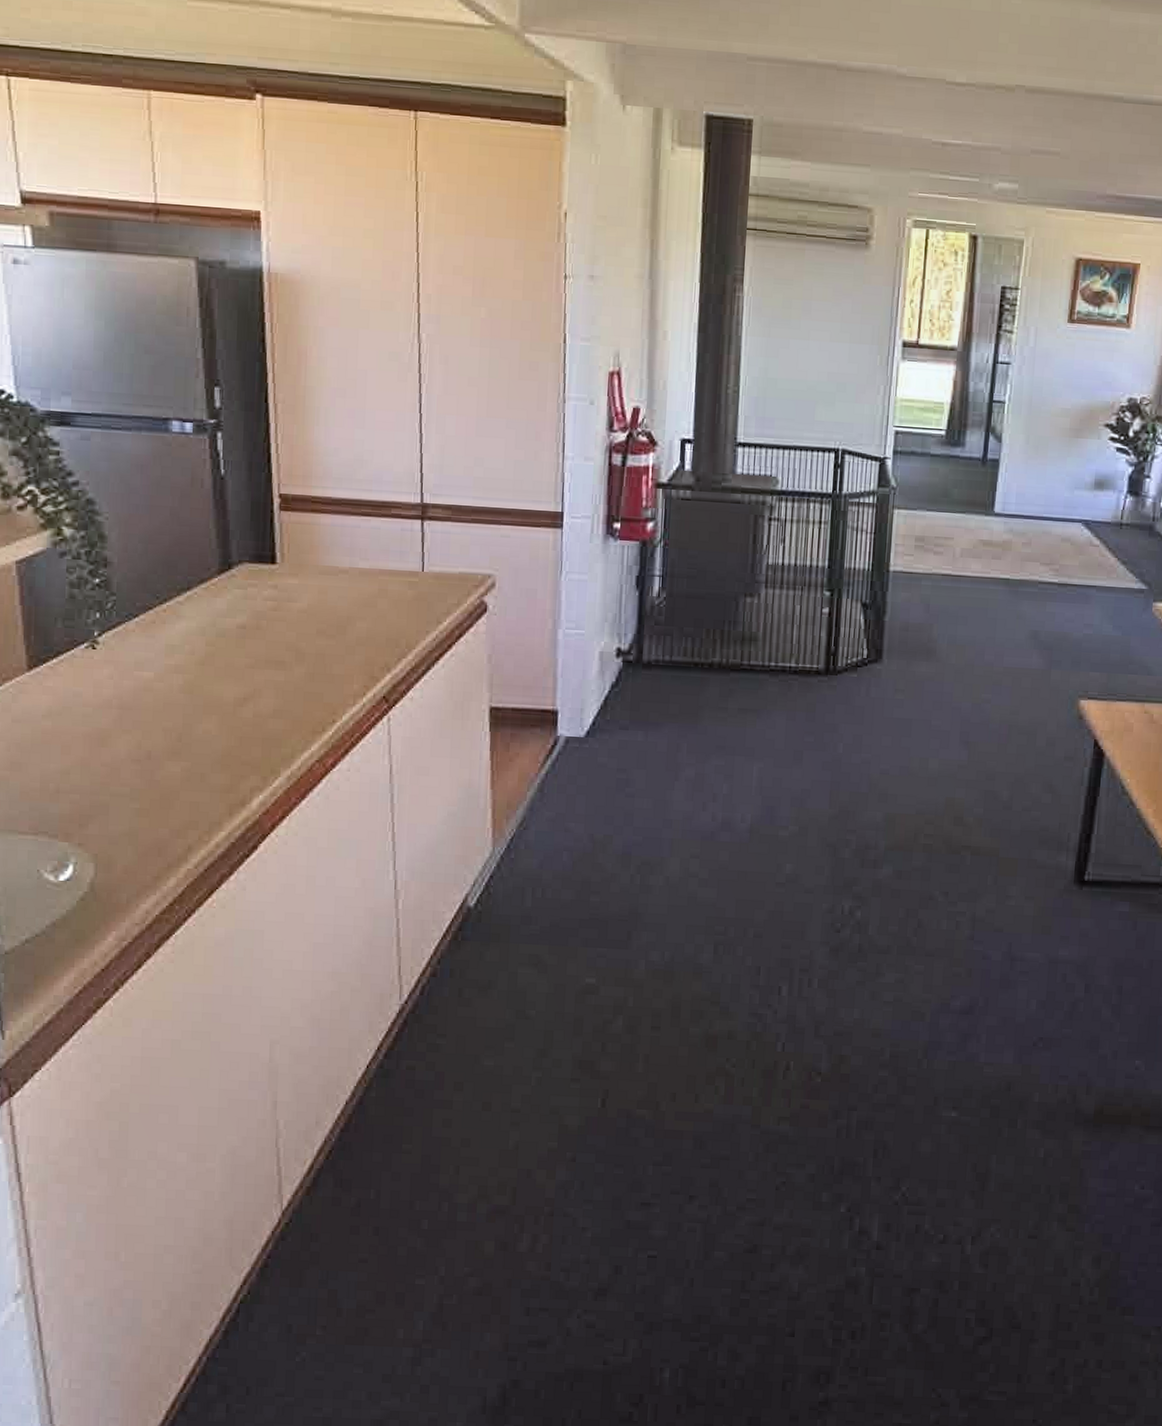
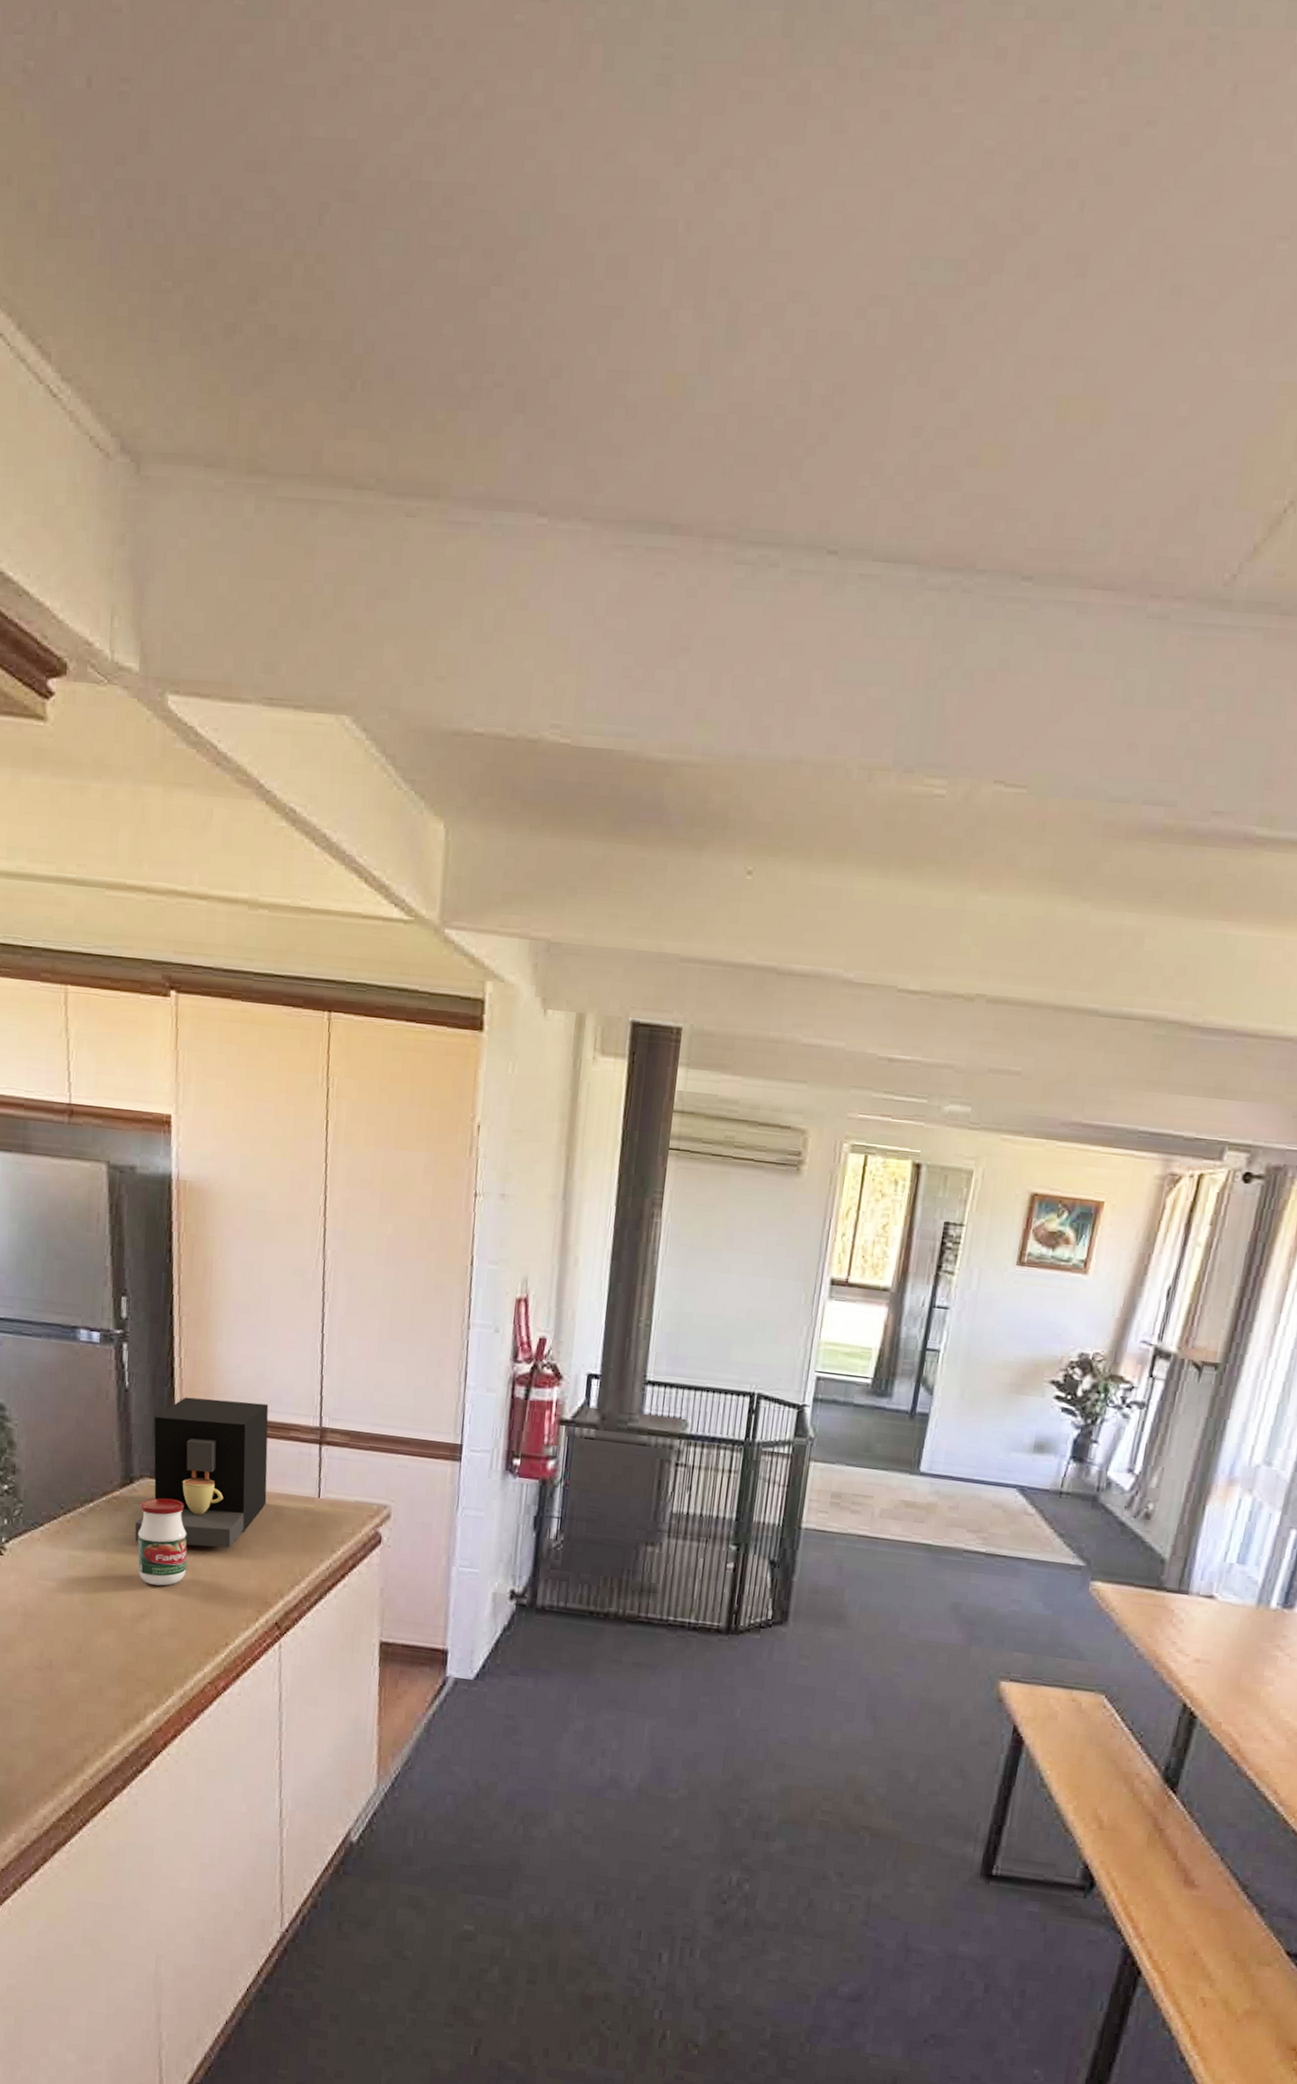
coffee maker: none [235,481,370,627] -> present [135,1397,269,1548]
jar: none [237,581,291,668] -> present [137,1498,188,1586]

